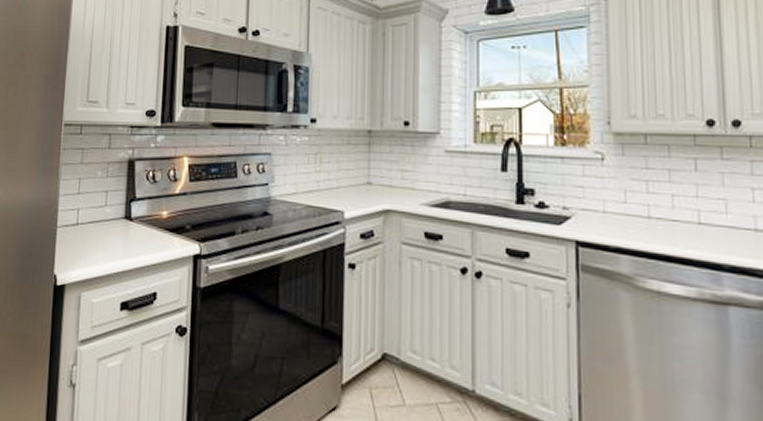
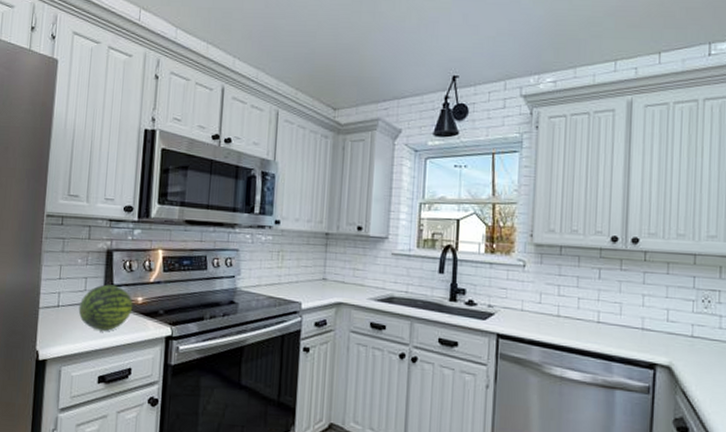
fruit: none [98,198,158,250] -> present [78,284,133,331]

